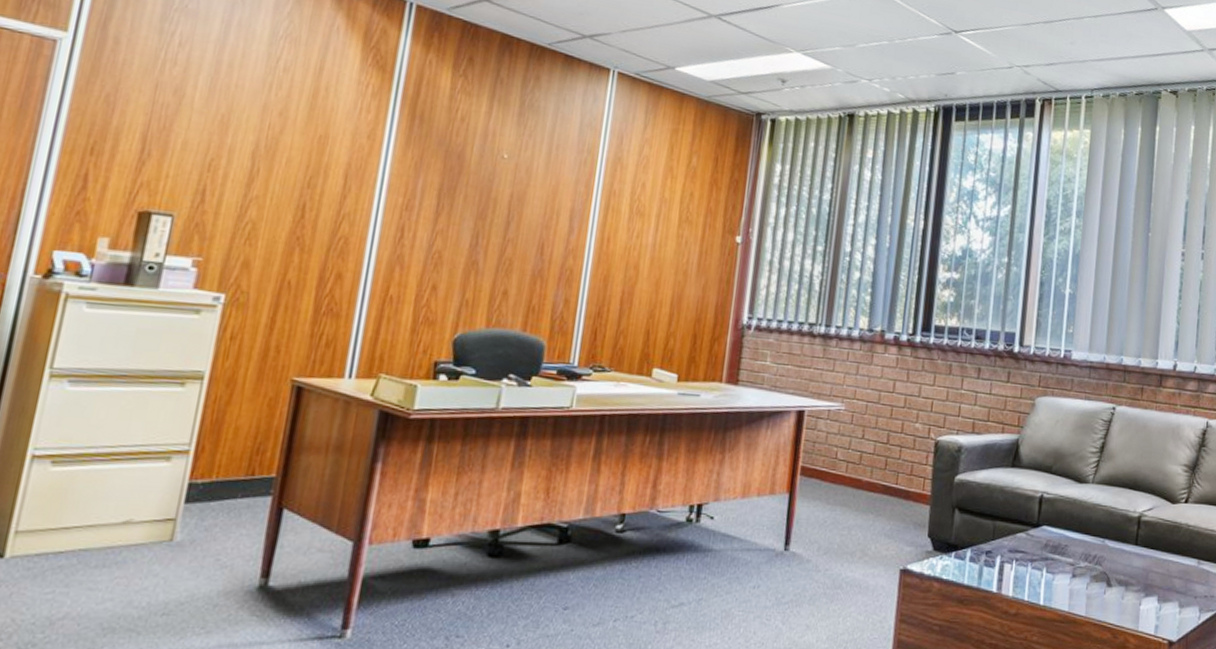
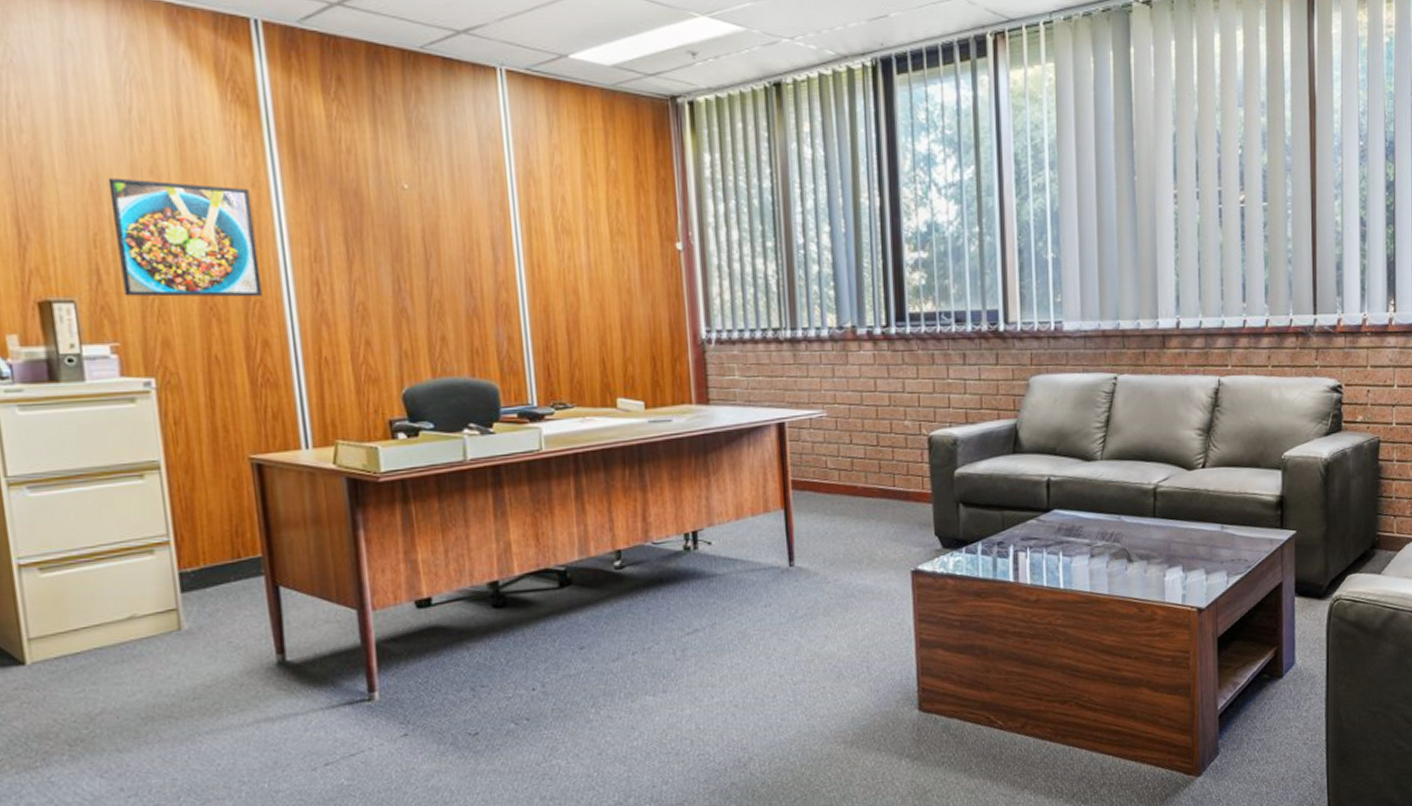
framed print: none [221,113,365,234] -> present [108,178,263,297]

